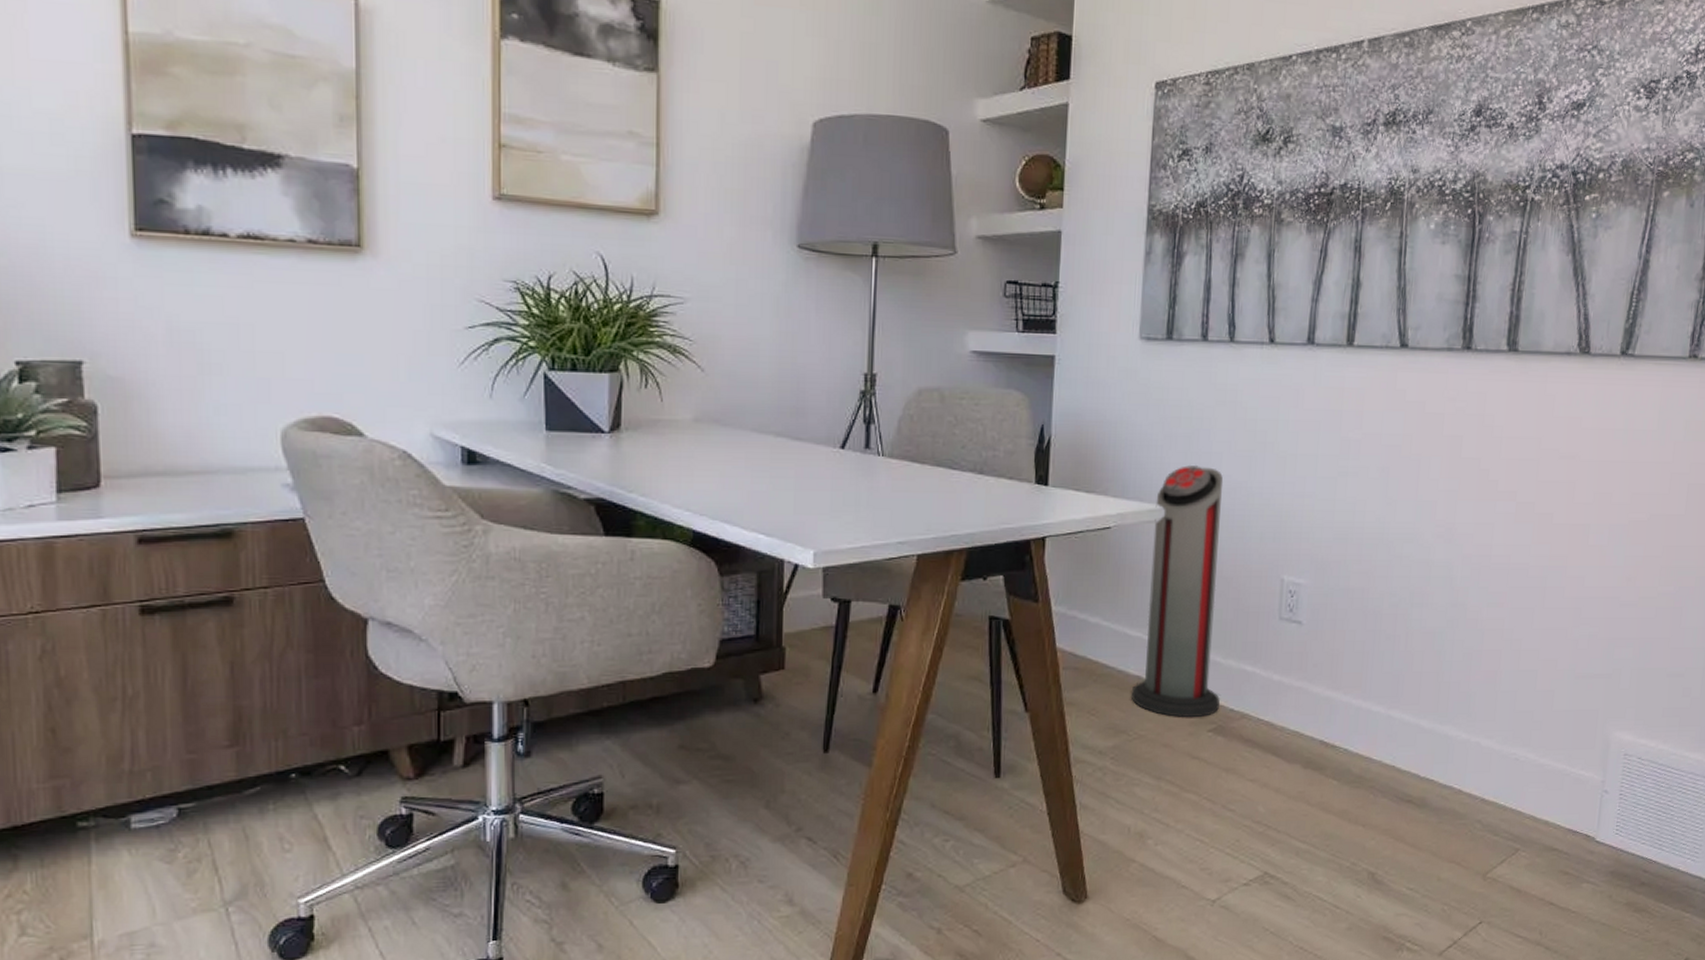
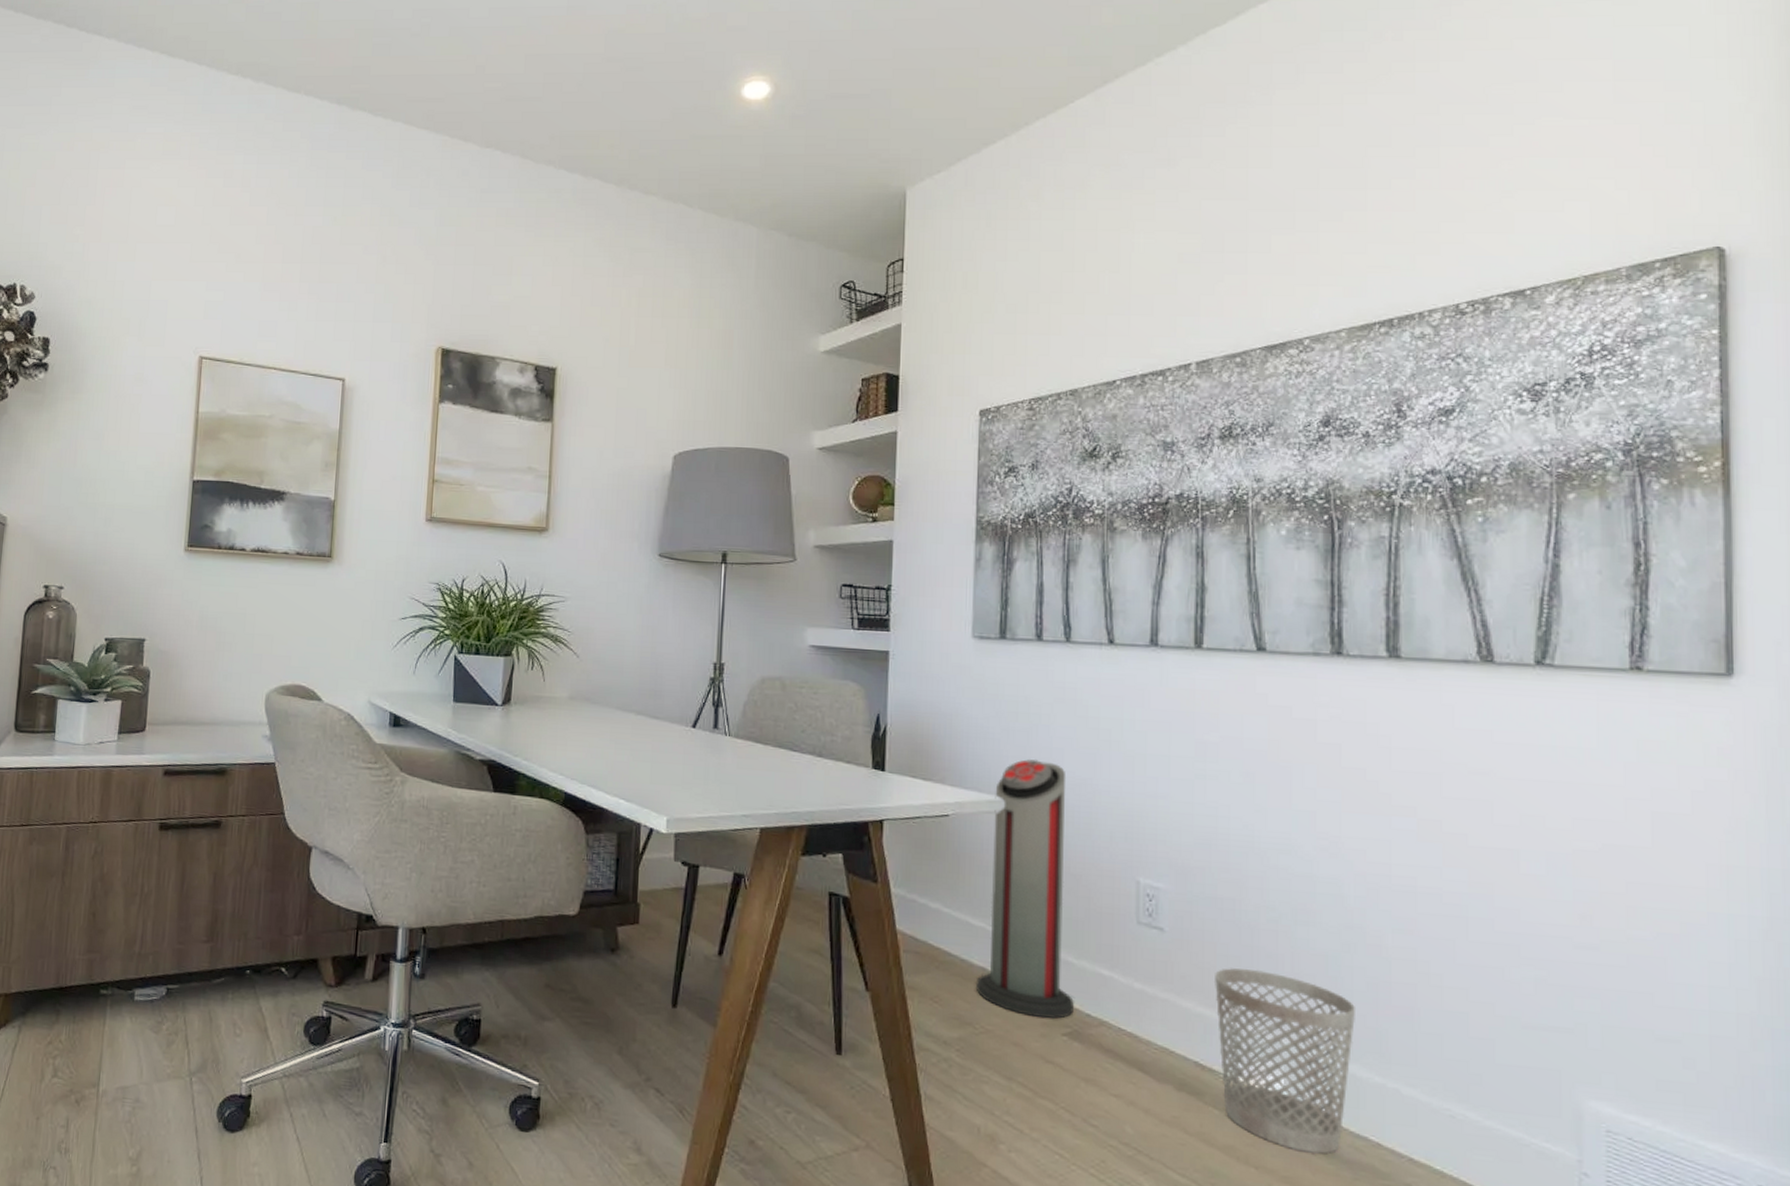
wastebasket: none [1341,651,1454,806] -> present [1215,968,1357,1154]

